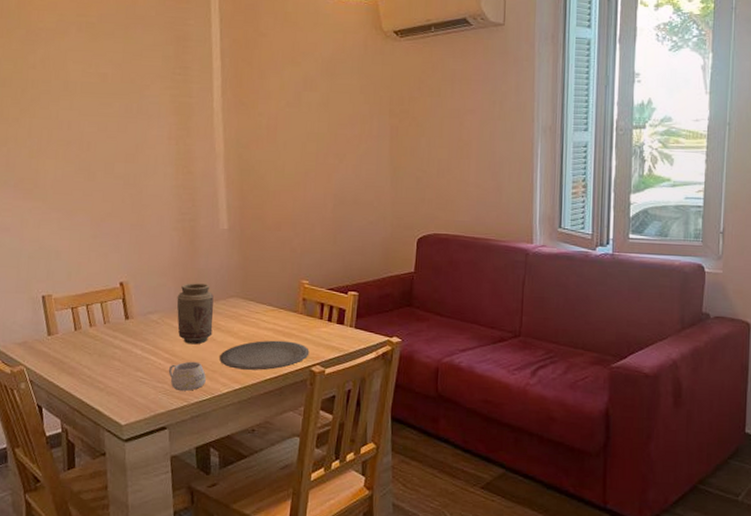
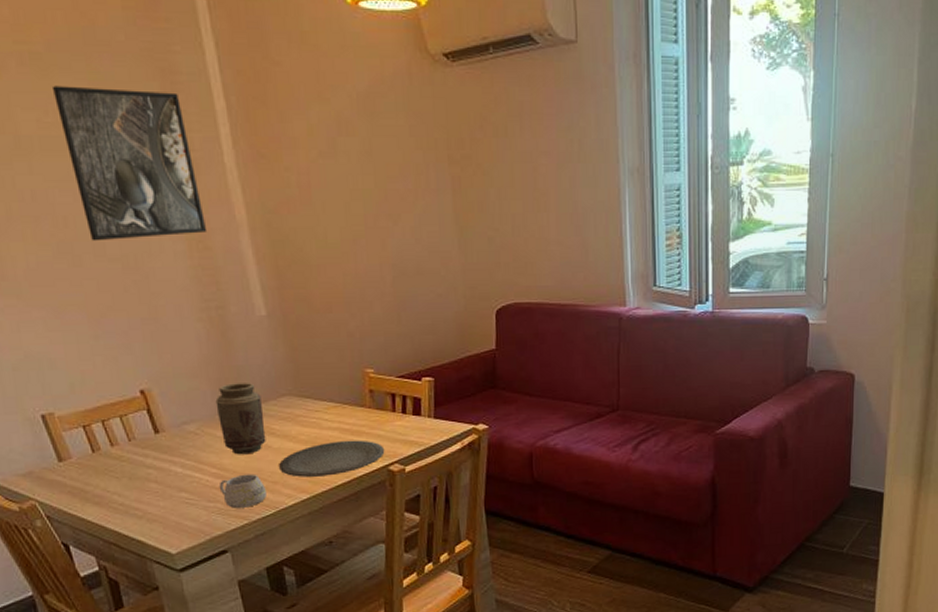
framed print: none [97,46,192,162] -> present [51,85,208,241]

